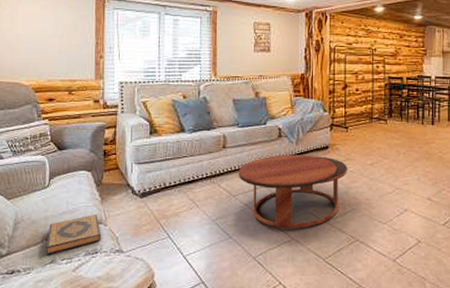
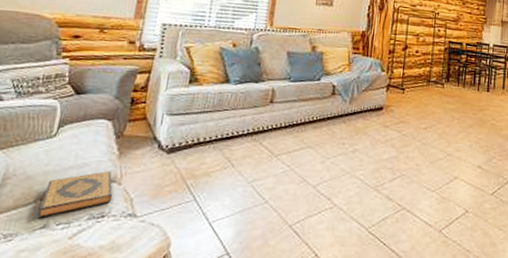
coffee table: present [238,154,347,229] -> none [283,113,400,194]

